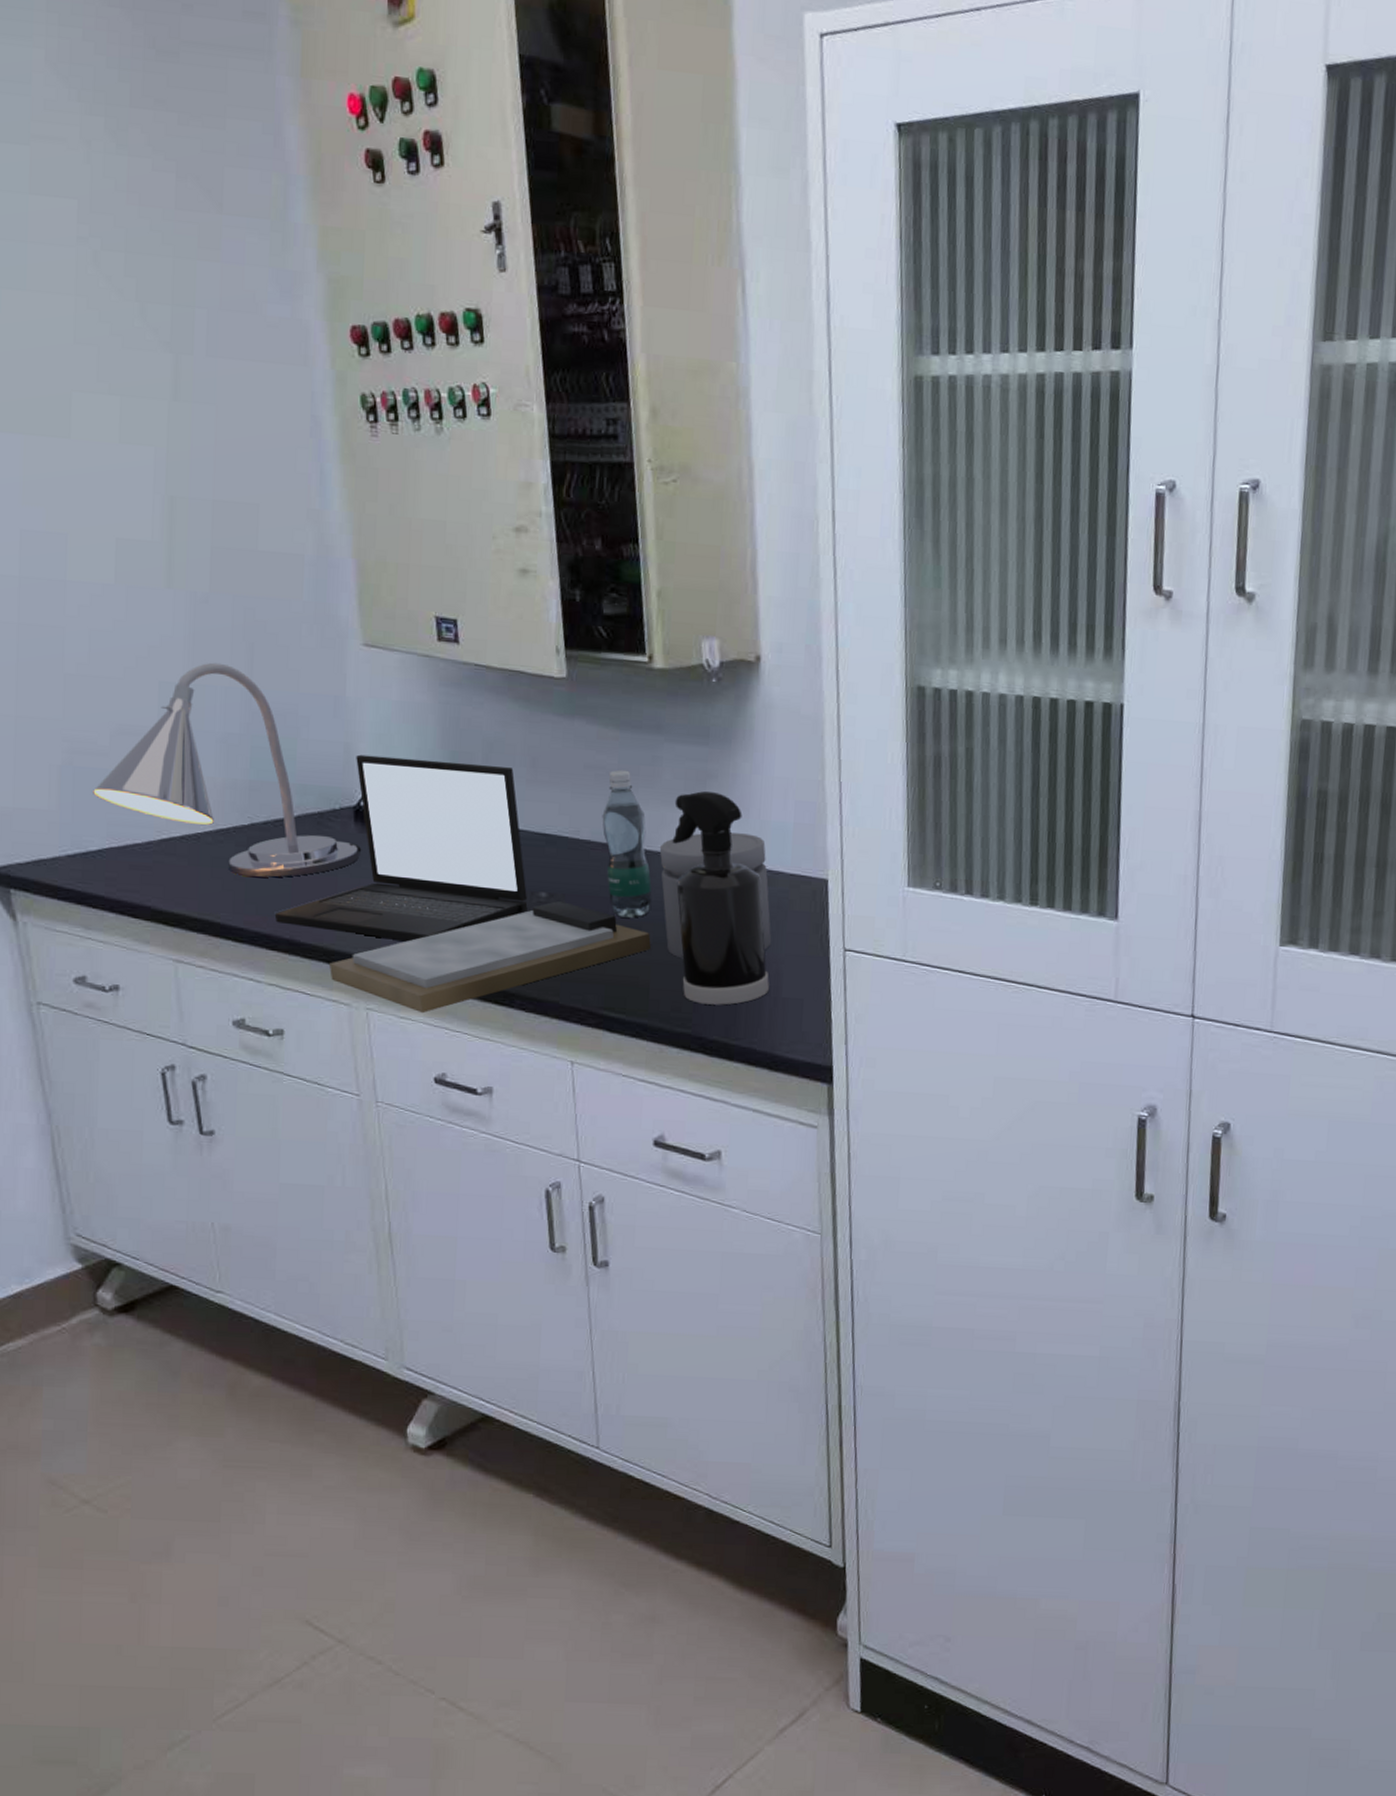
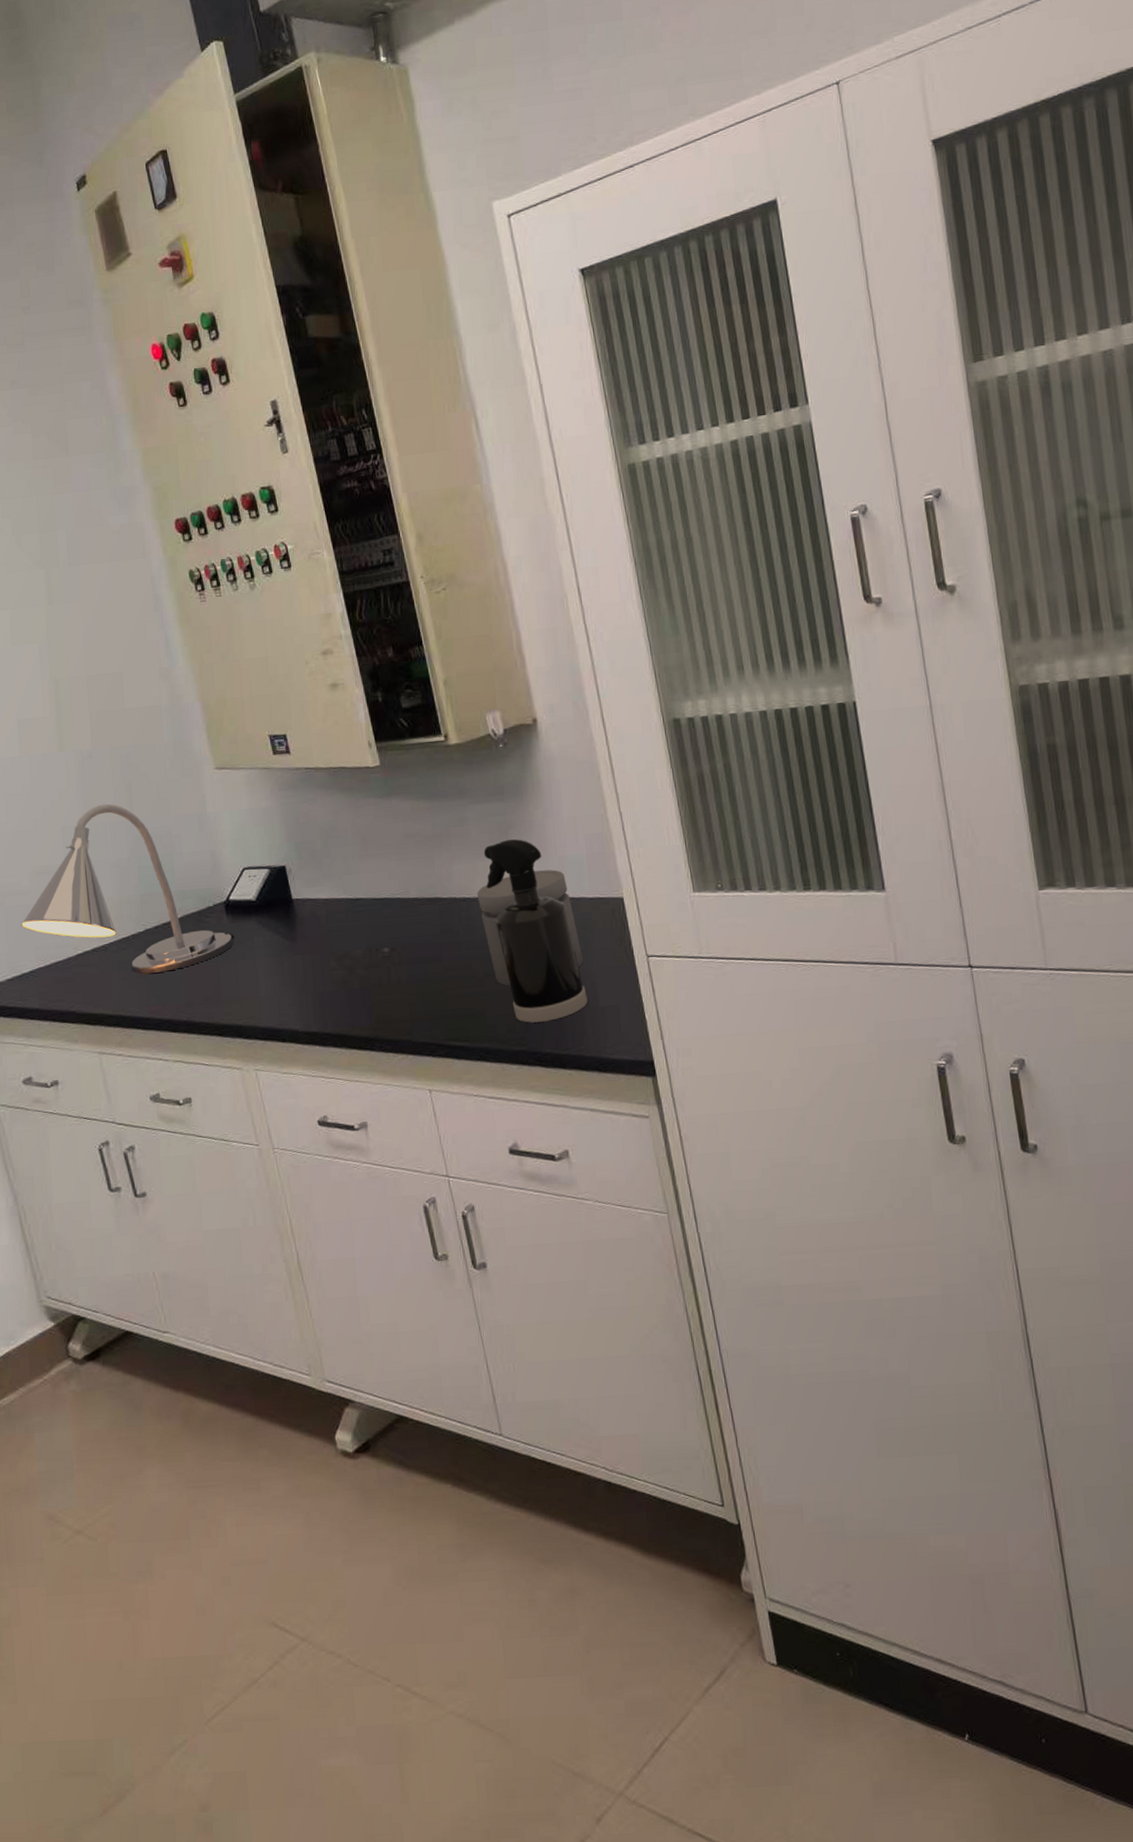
laptop: present [274,754,528,942] -> none [172,848,375,1009]
clipboard: present [329,901,651,1014] -> none [221,953,482,1067]
bottle: present [602,769,652,918] -> none [425,833,478,959]

